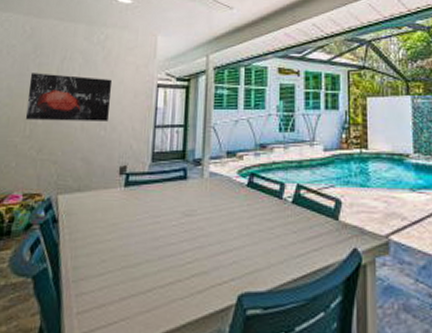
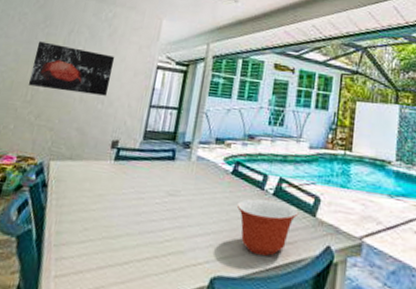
mixing bowl: none [257,208,321,266] -> present [237,198,299,256]

